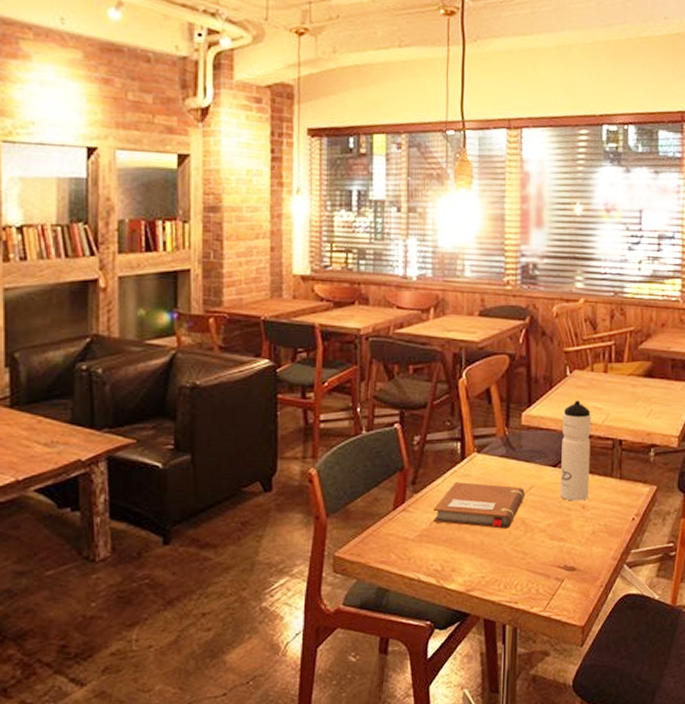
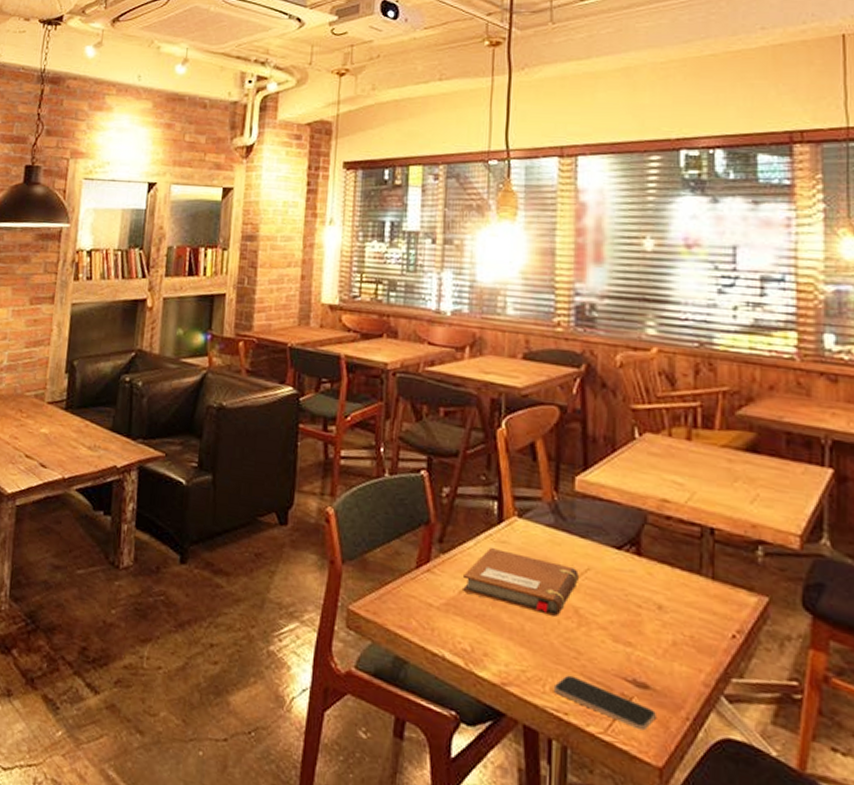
smartphone: none [506,572,580,602] -> present [553,675,656,731]
water bottle: present [560,400,592,501] -> none [626,469,670,599]

